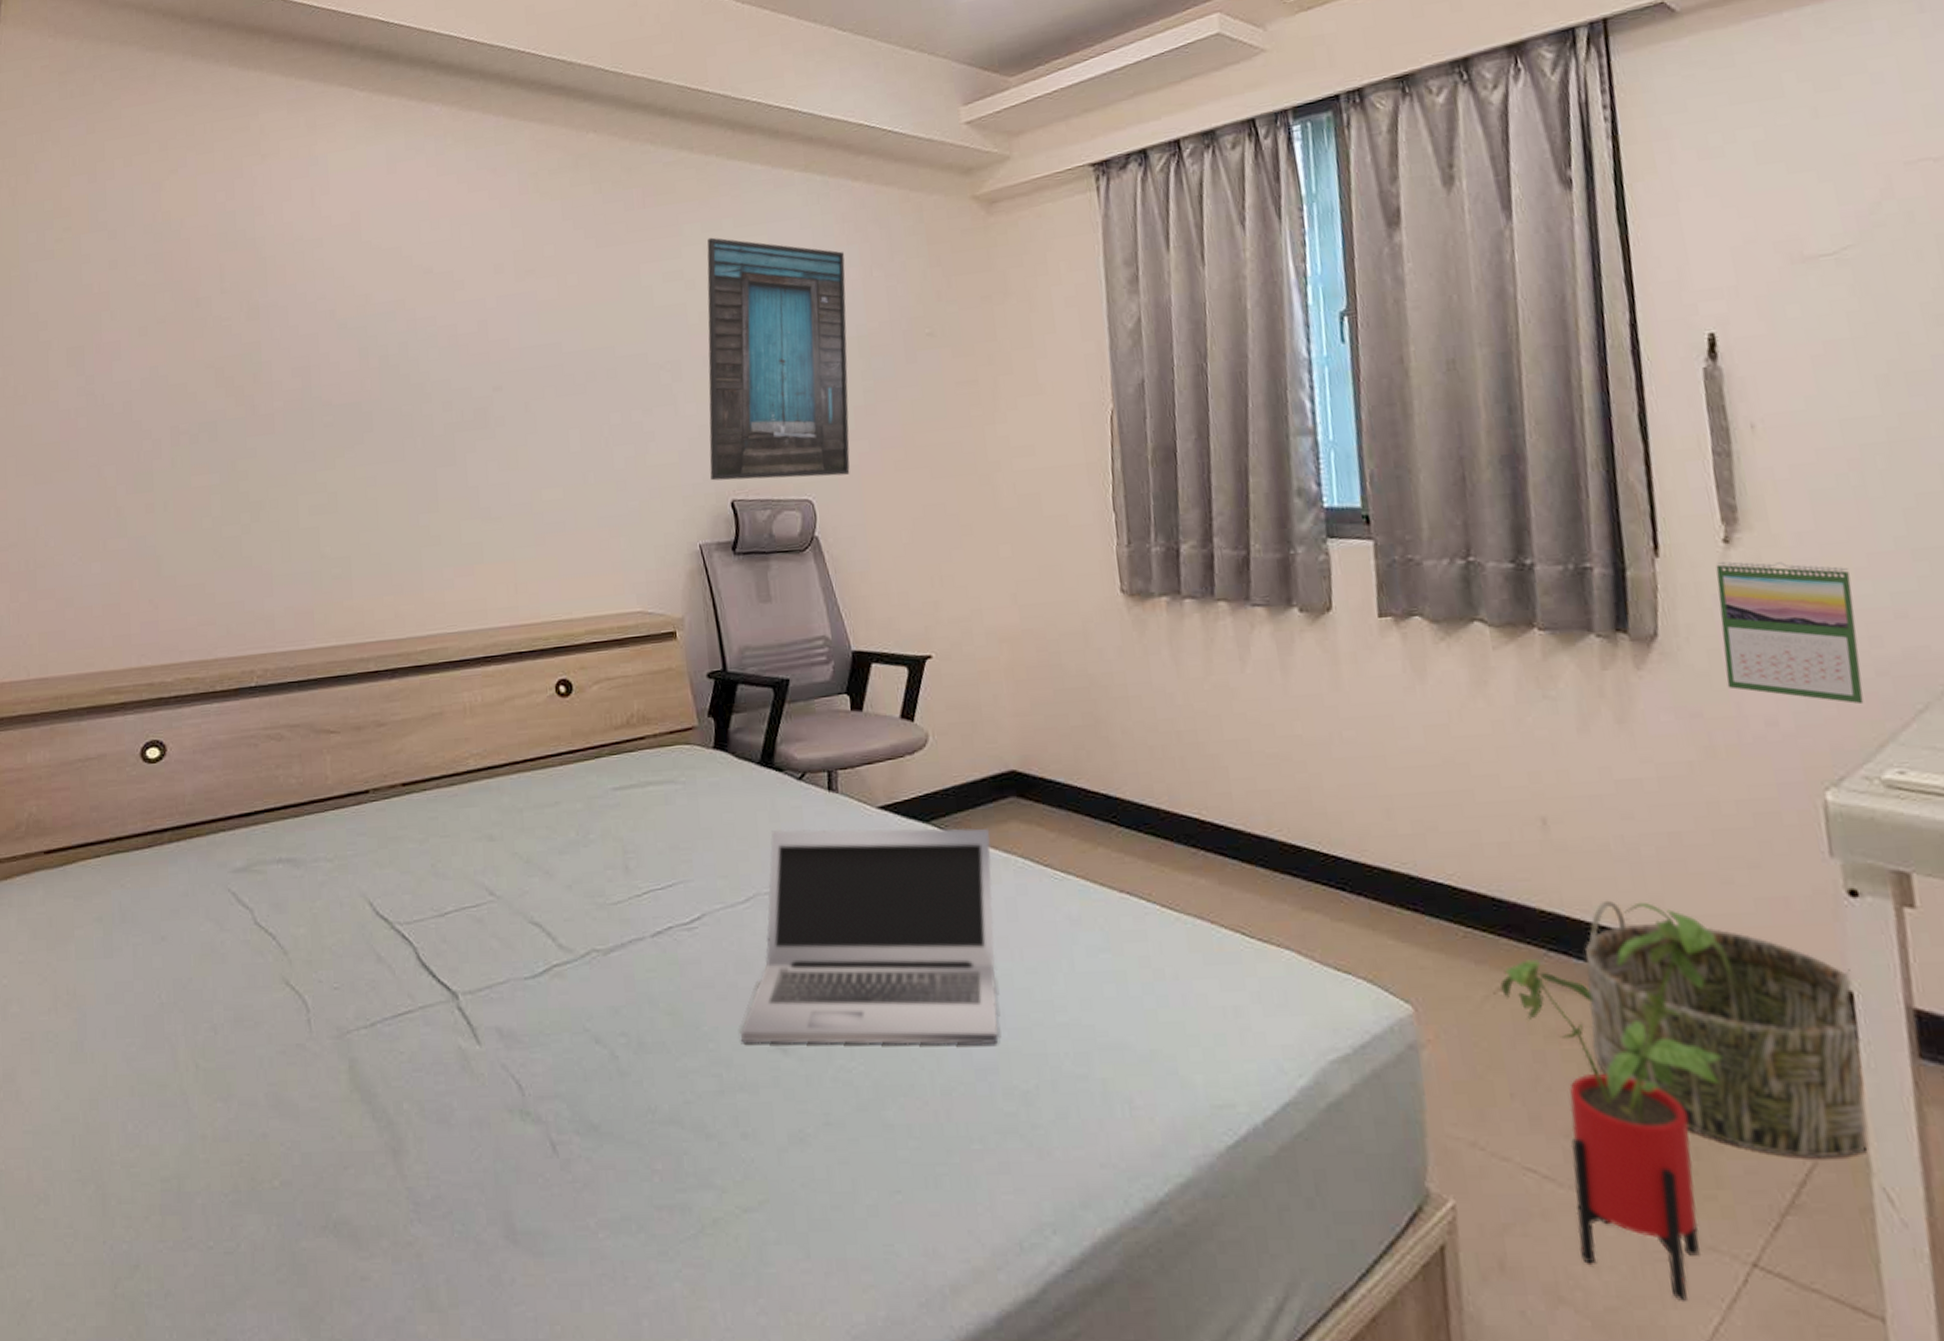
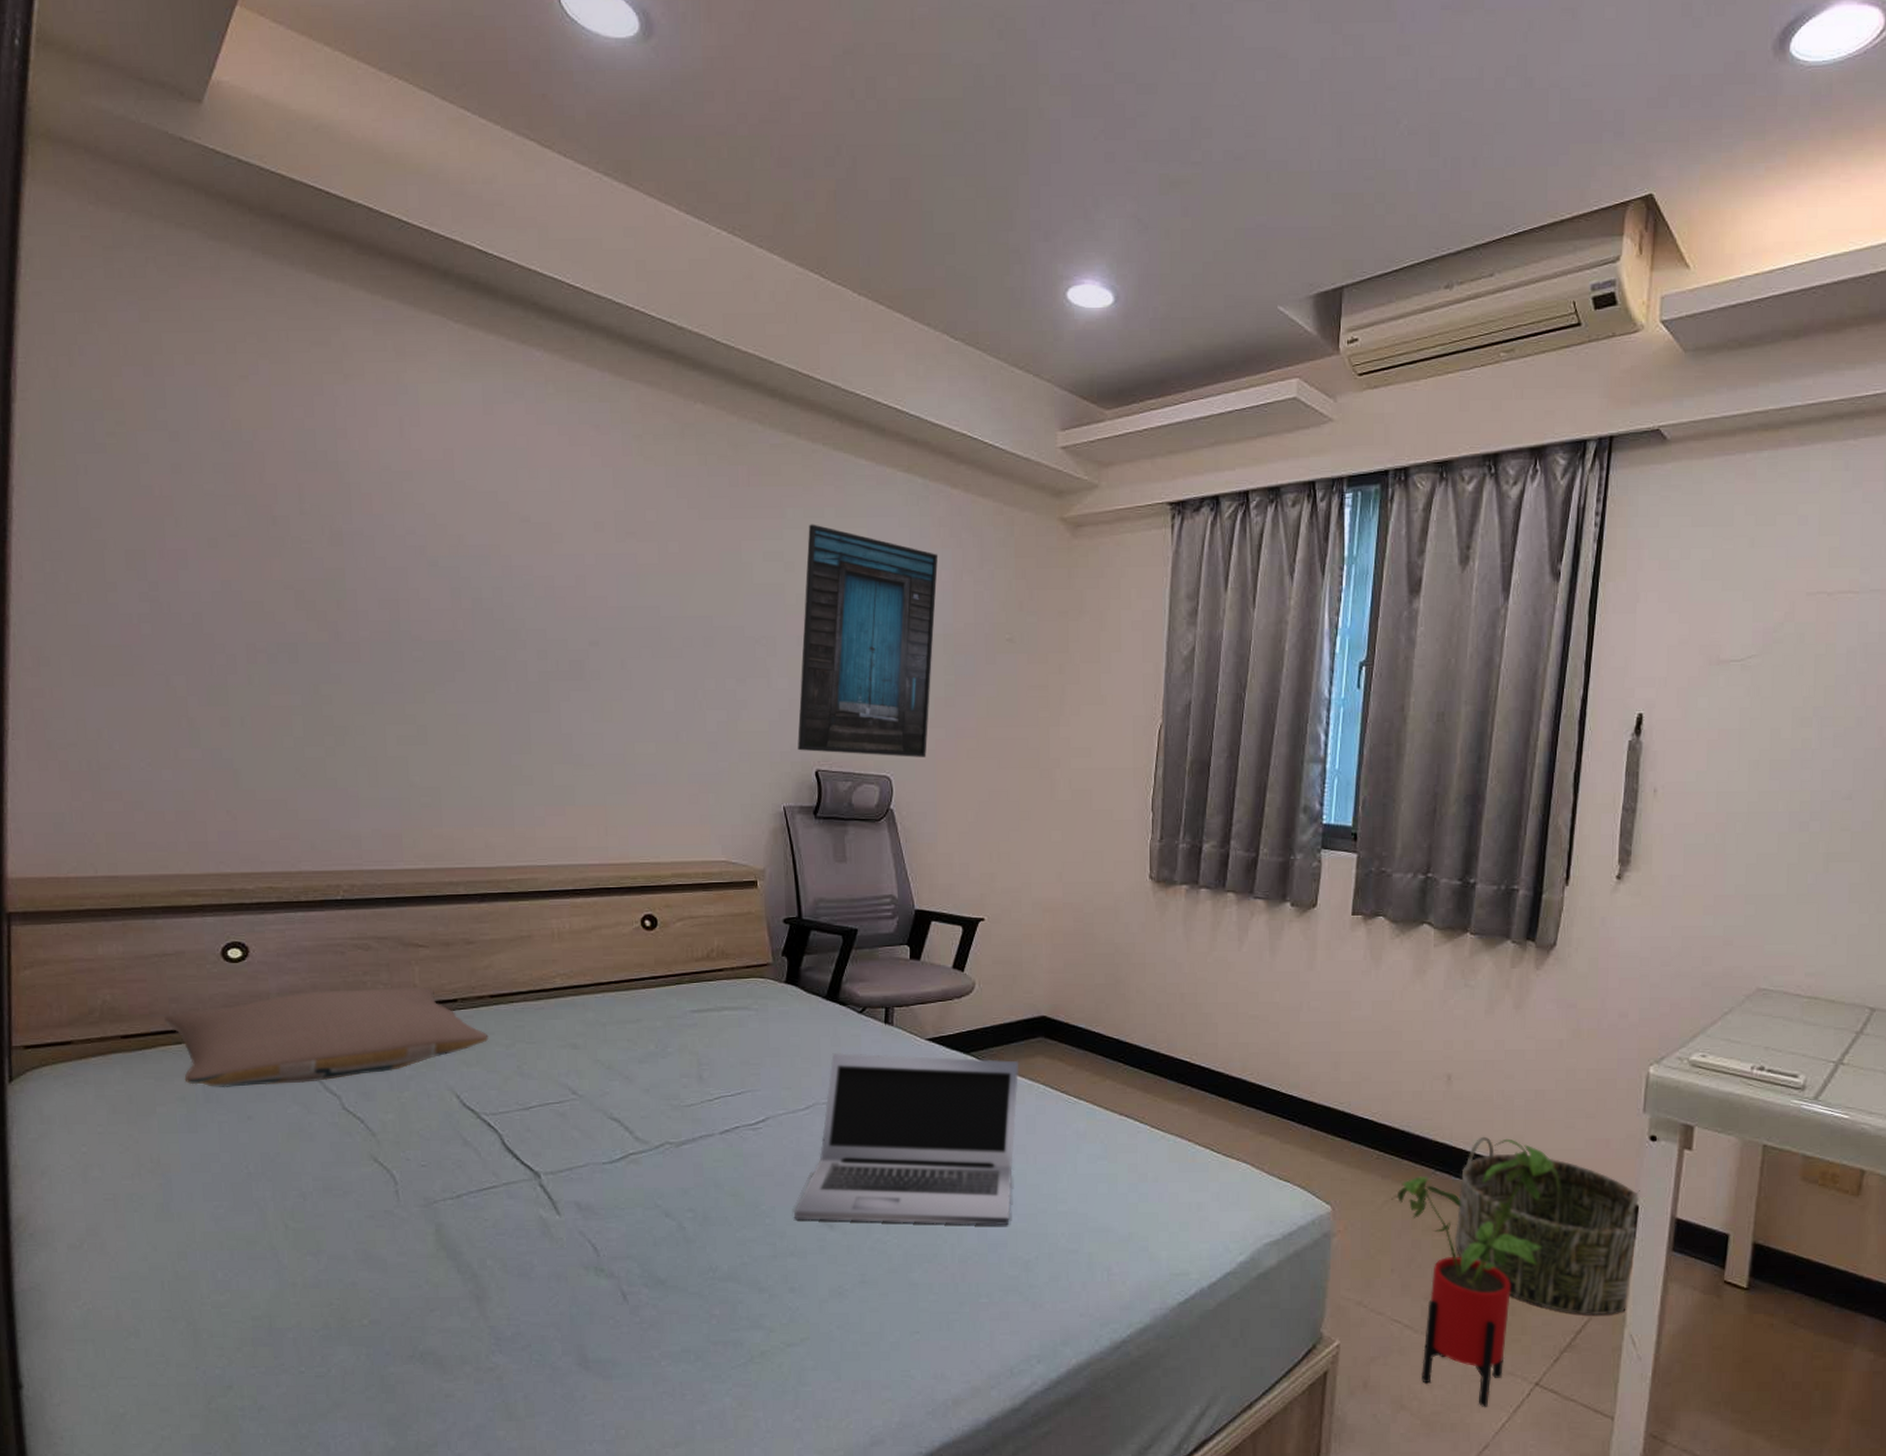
pillow: none [84,777,402,906] -> present [164,986,489,1088]
calendar: present [1715,560,1864,705] -> none [1598,892,1699,1006]

